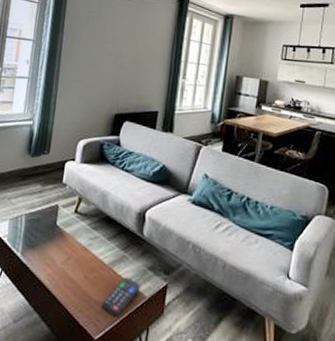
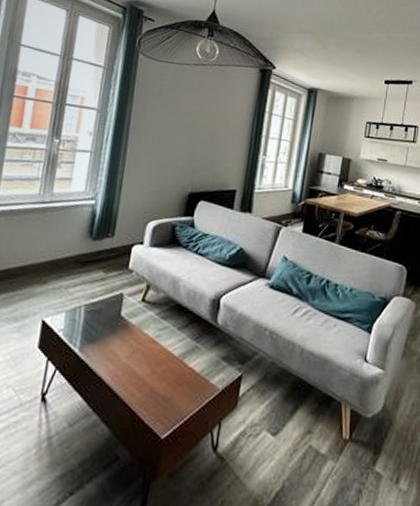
remote control: present [101,277,140,318] -> none [169,369,213,414]

